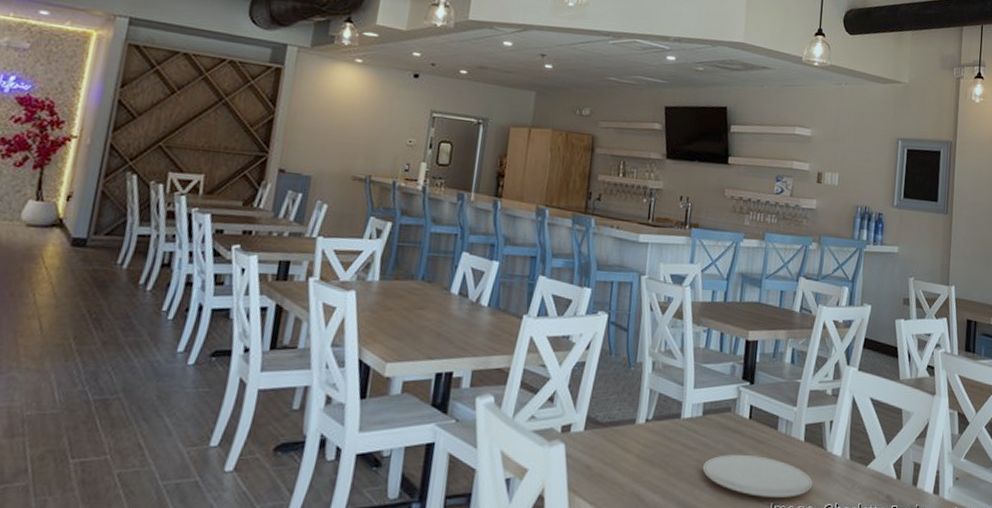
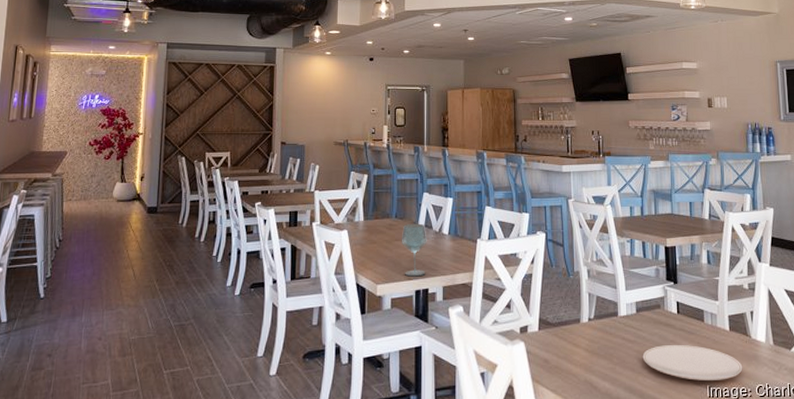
wine glass: none [425,289,460,356] -> present [401,223,427,277]

